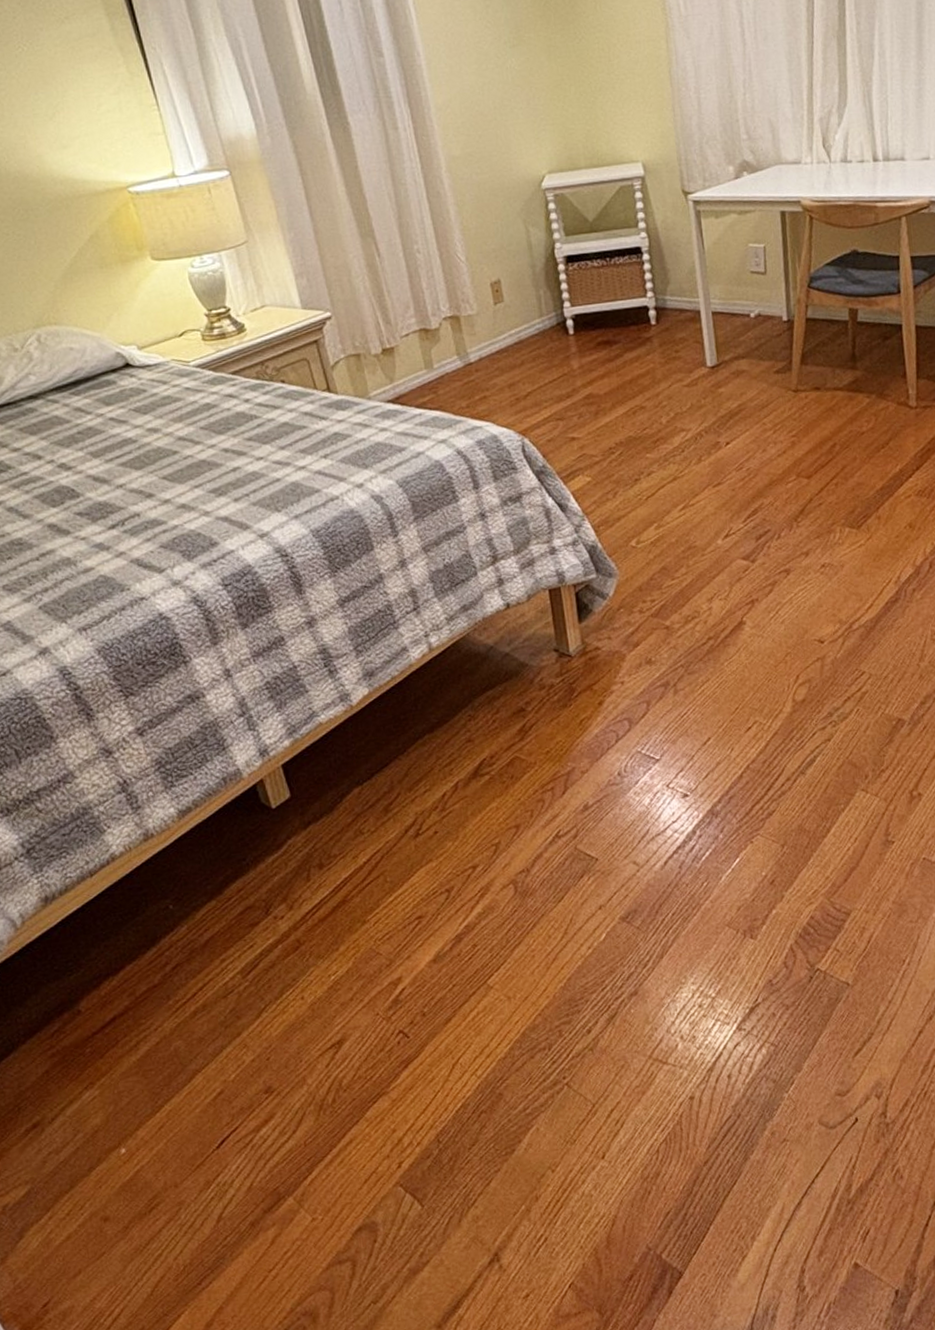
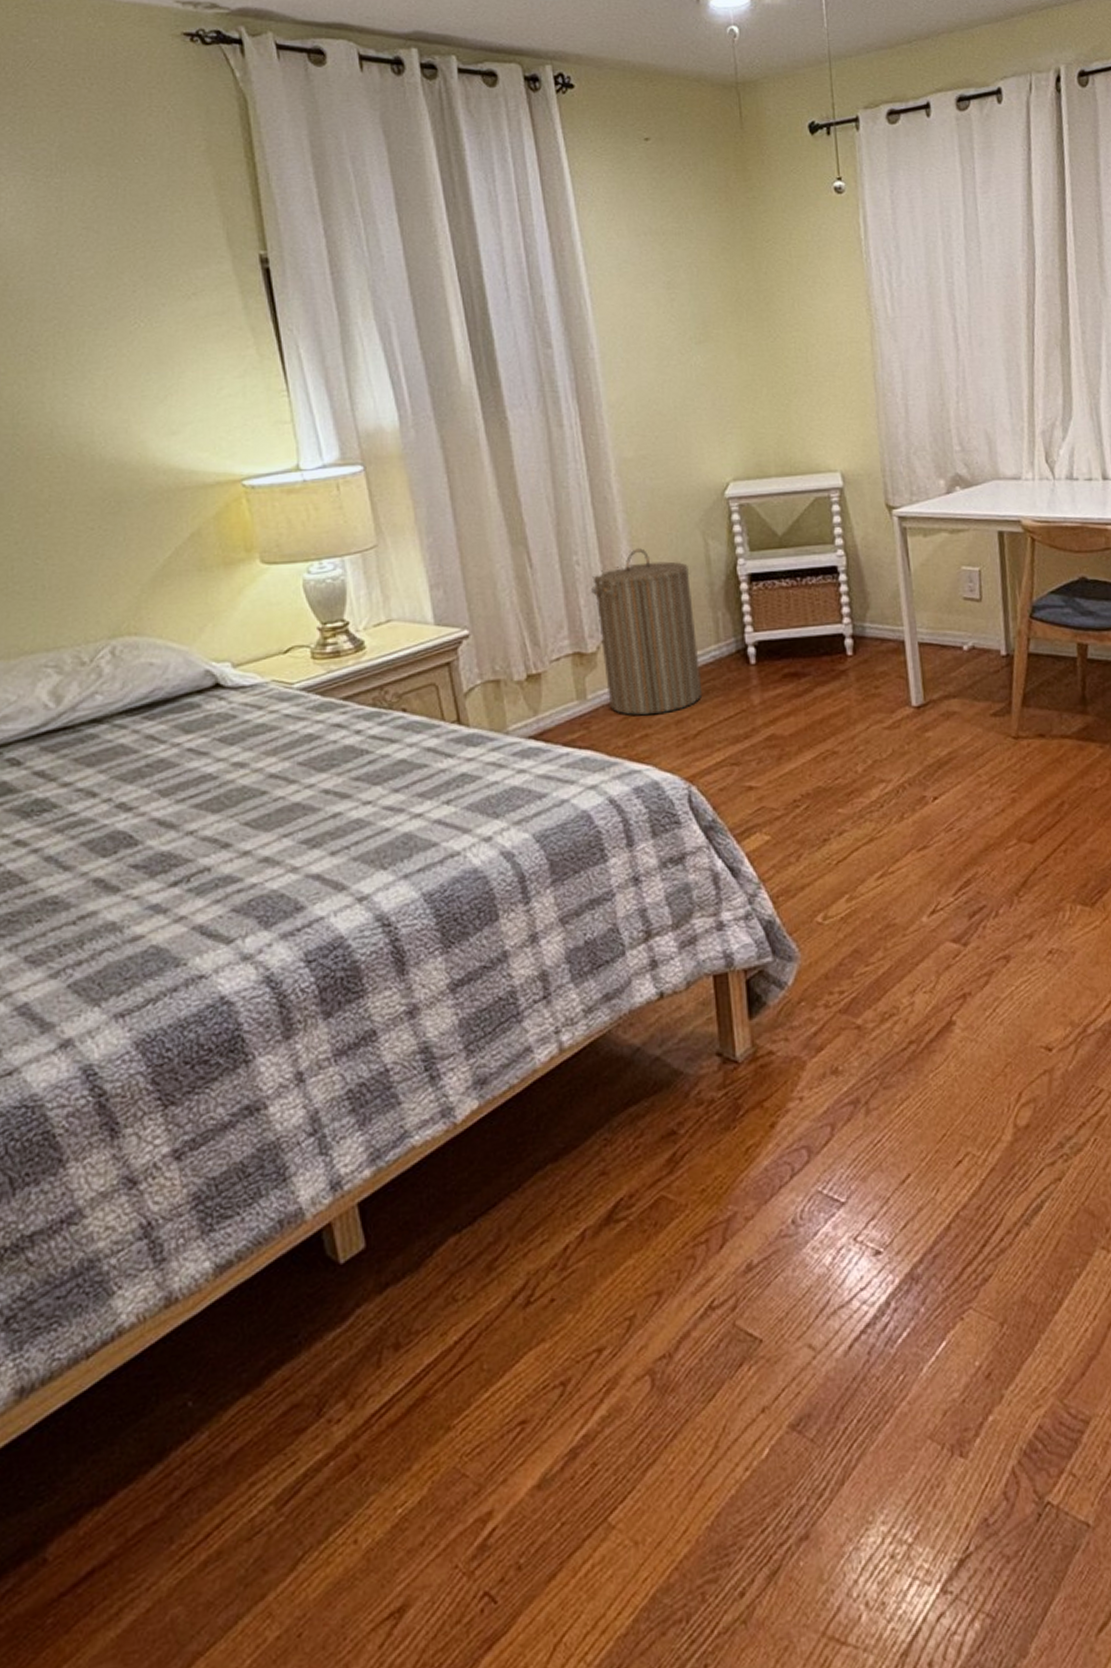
laundry hamper: none [431,236,530,381] -> present [591,548,703,716]

